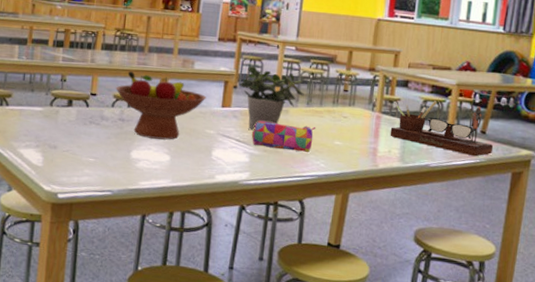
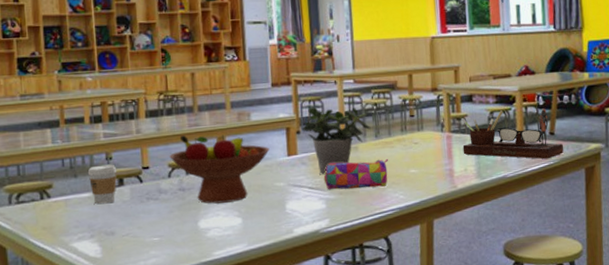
coffee cup: none [43,84,68,120] -> present [87,164,117,205]

